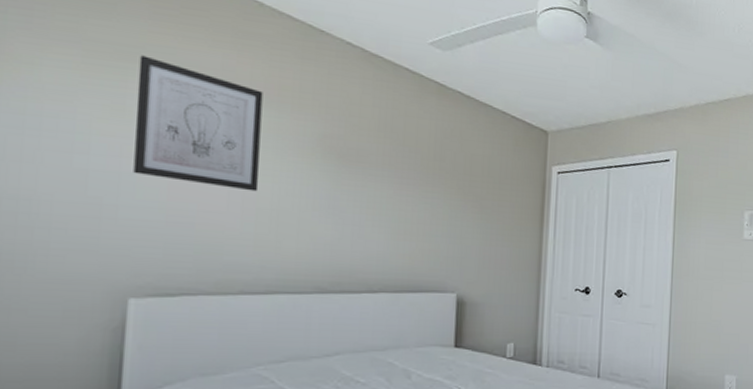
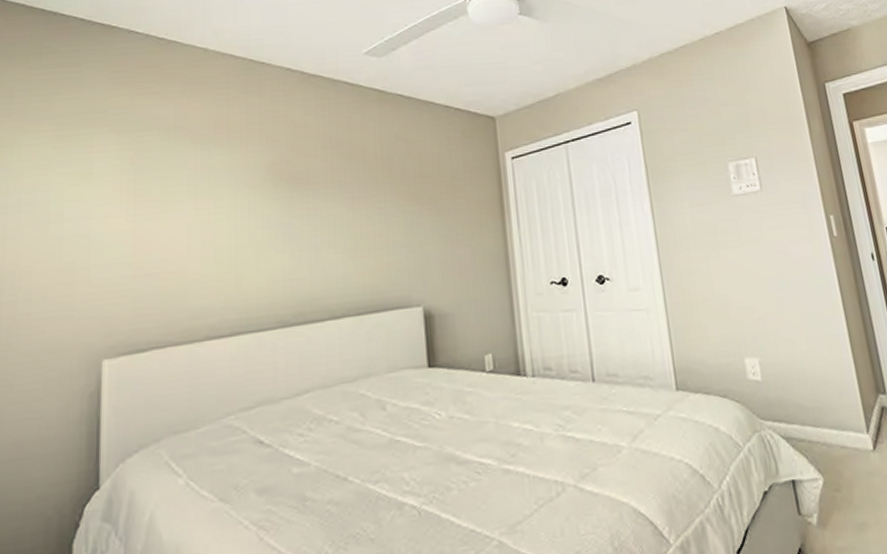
wall art: present [133,55,263,192] -> none [101,119,216,234]

